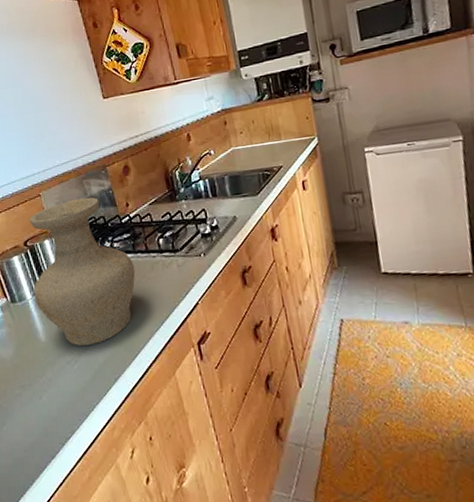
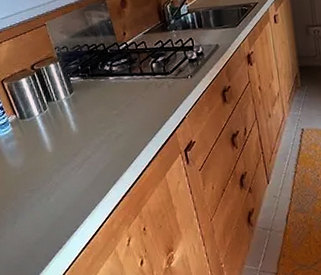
vase: present [29,197,136,346] -> none [35,27,132,155]

